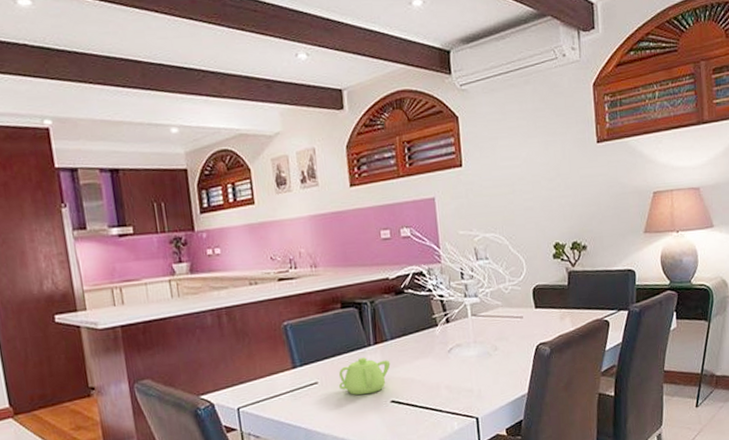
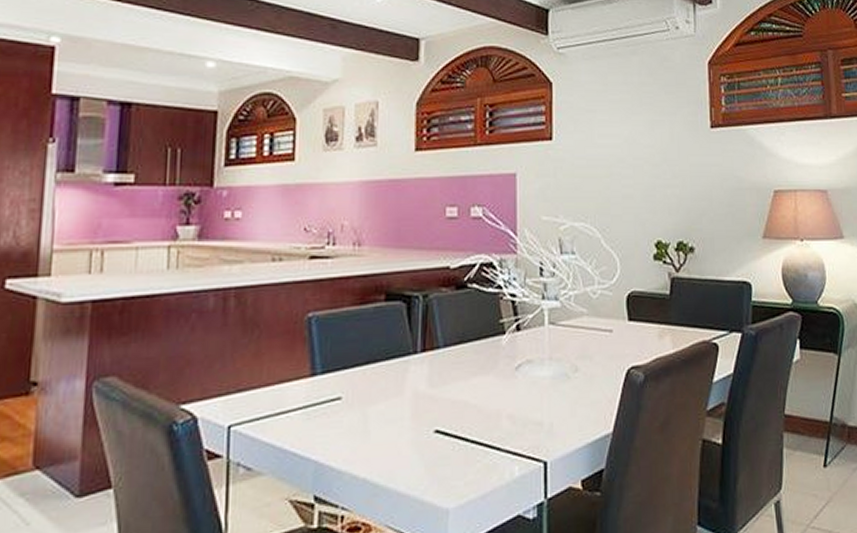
teapot: present [338,357,391,395] -> none [368,368,440,420]

